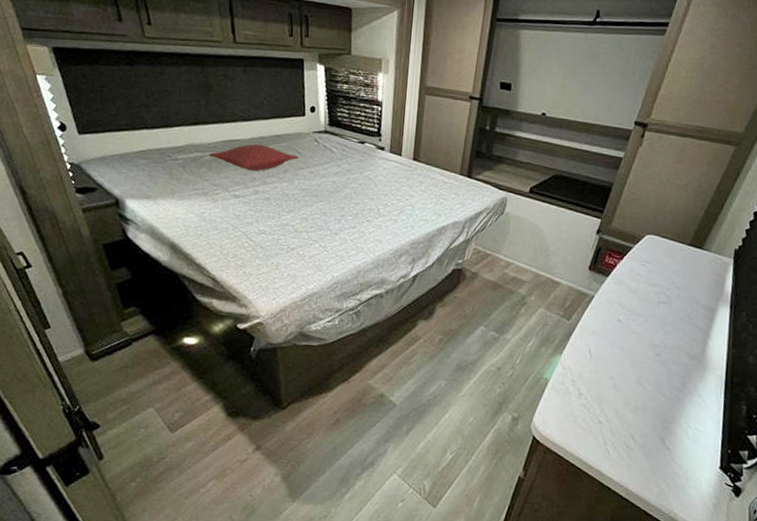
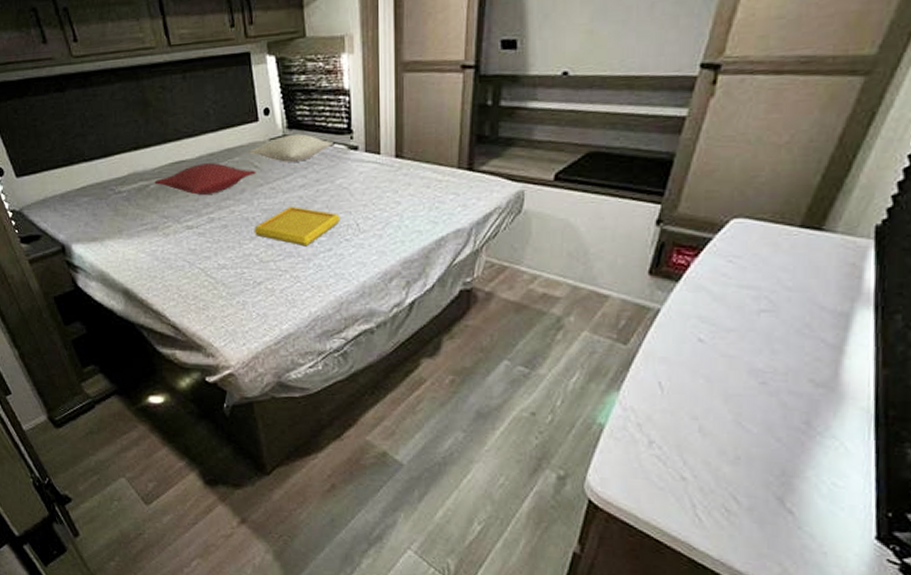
serving tray: none [292,188,365,223] -> present [254,205,340,247]
pillow: none [294,130,365,154] -> present [249,134,333,162]

